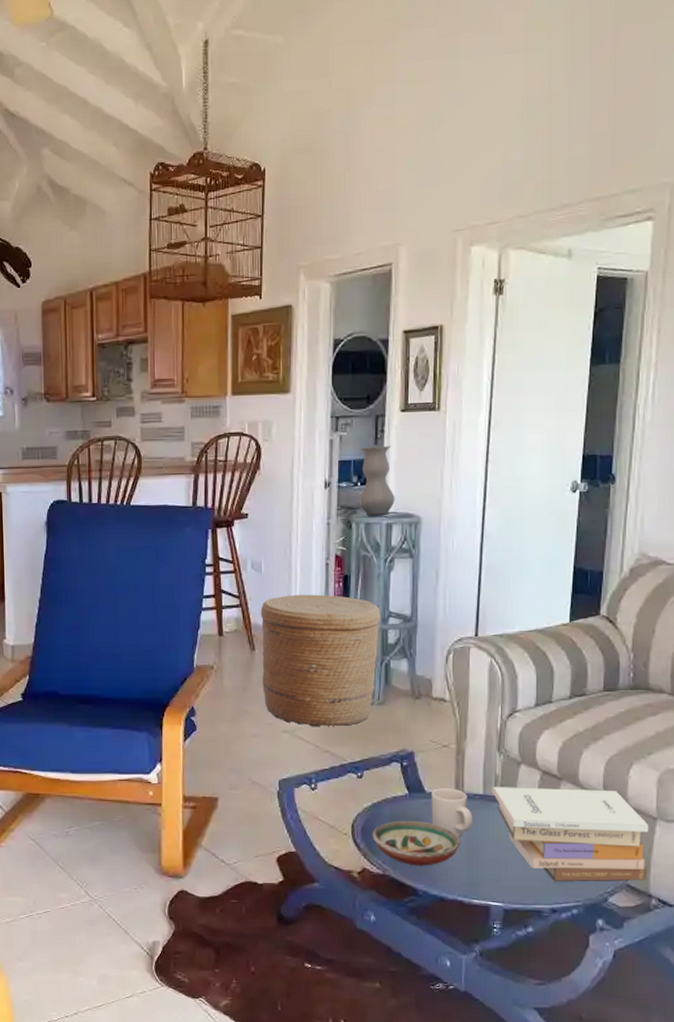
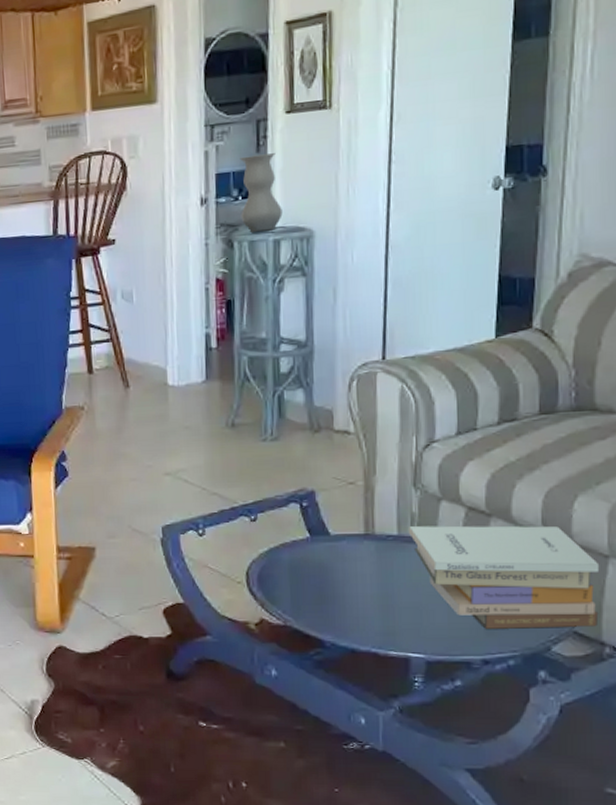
basket: present [260,594,380,726] -> none [133,322,271,467]
decorative bowl: present [372,820,461,866] -> none [269,565,373,616]
mug: present [431,788,472,837] -> none [336,529,386,583]

